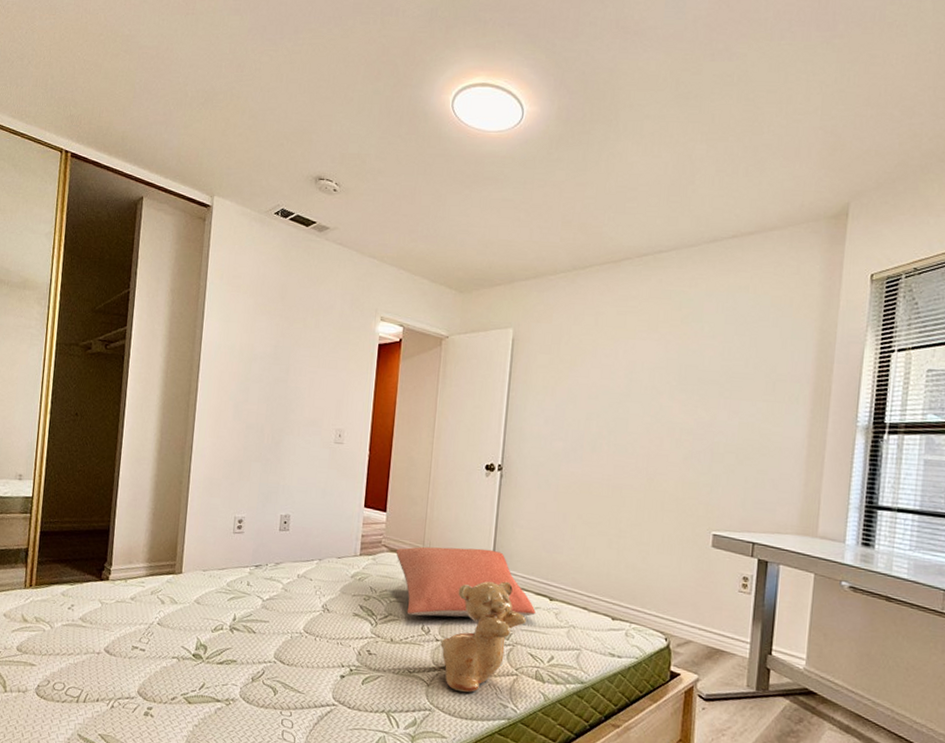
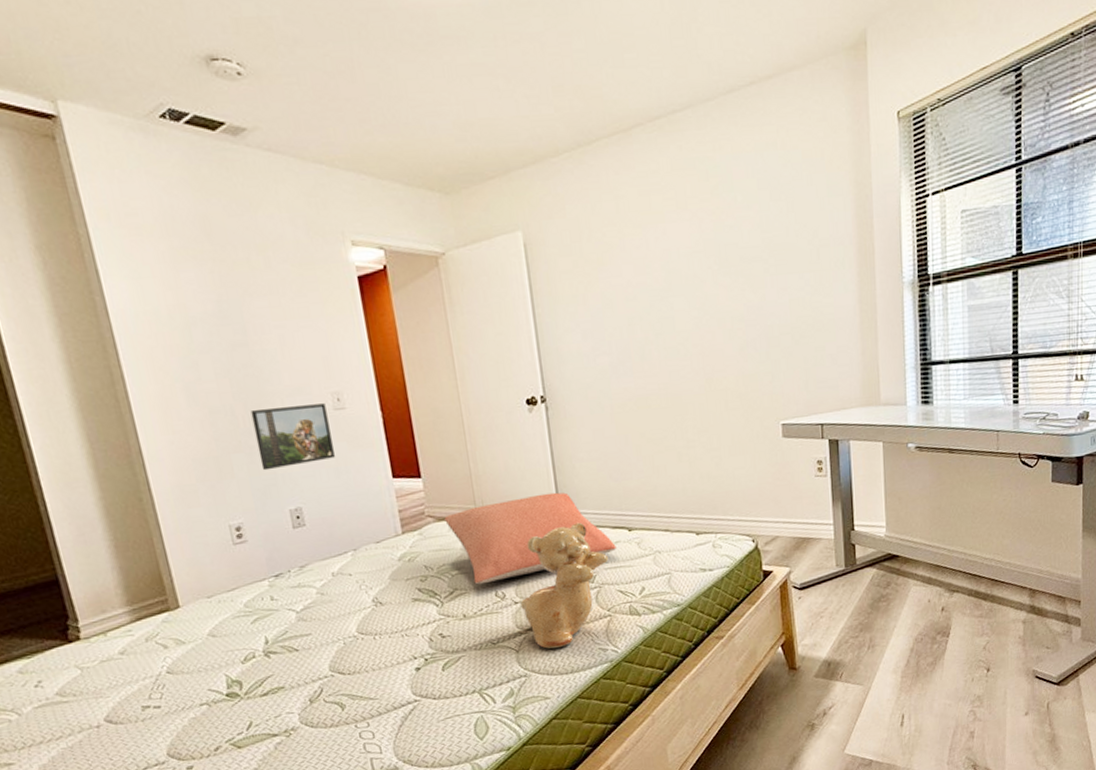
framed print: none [270,432,329,481] -> present [250,403,336,471]

